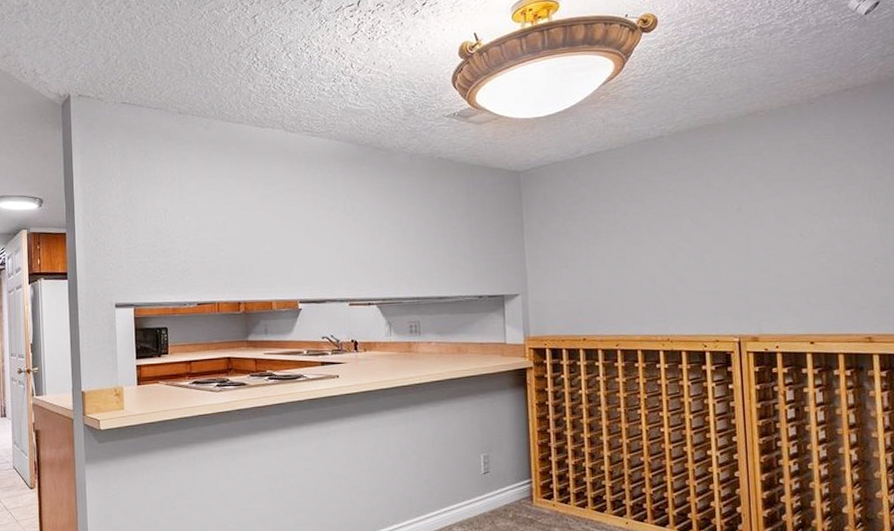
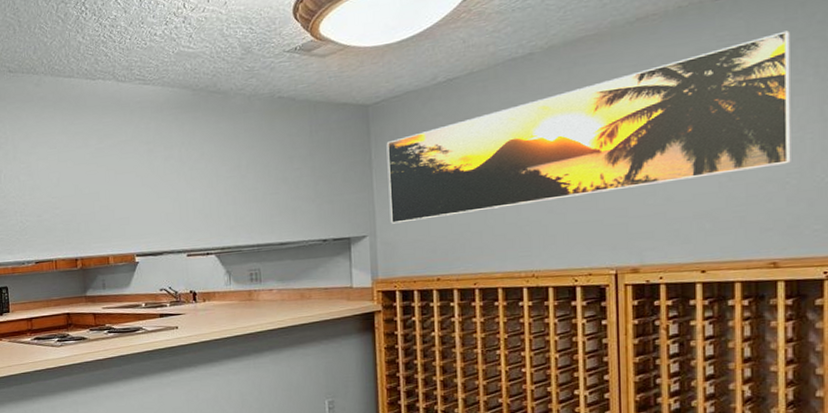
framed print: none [536,134,878,284] -> present [386,30,791,224]

